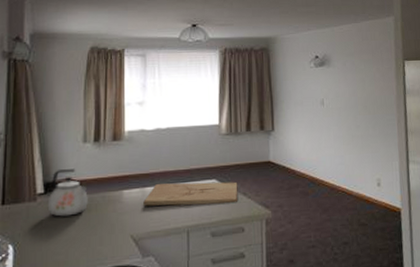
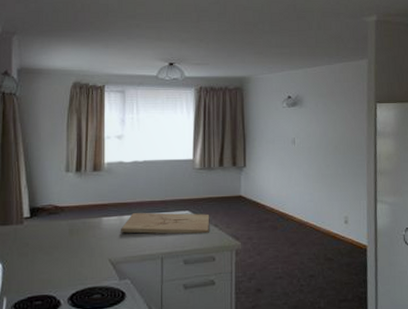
kettle: present [47,169,88,217] -> none [33,196,70,239]

